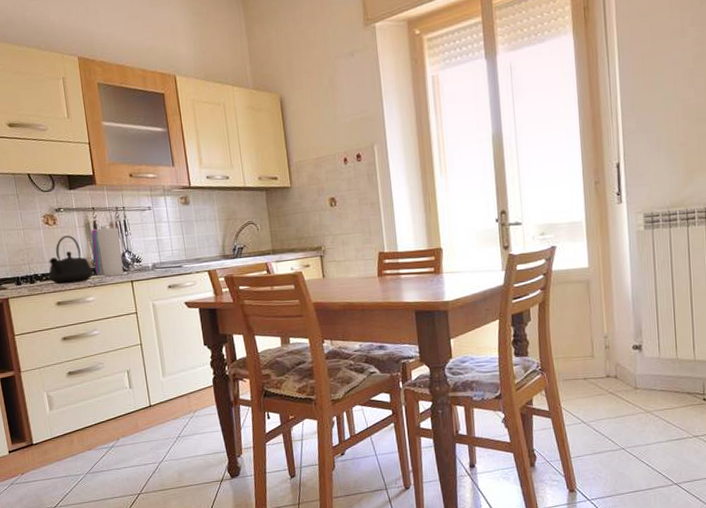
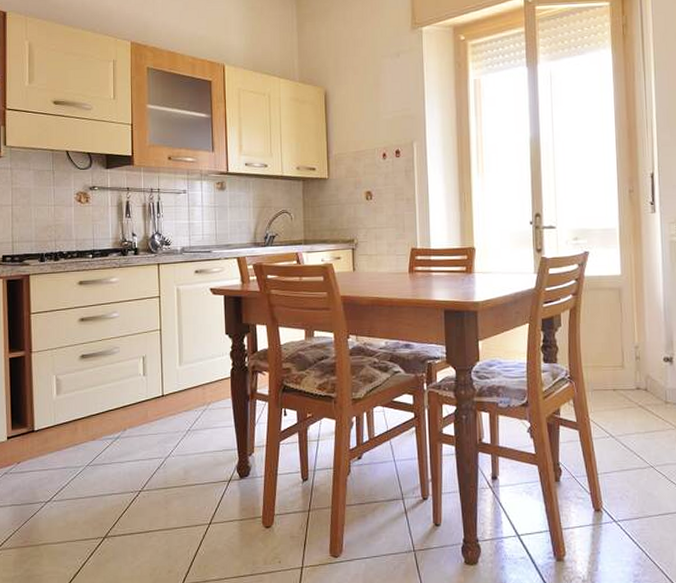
kettle: present [48,235,94,285] -> none [74,214,120,264]
paper towel holder: present [91,225,124,277] -> none [122,206,152,258]

